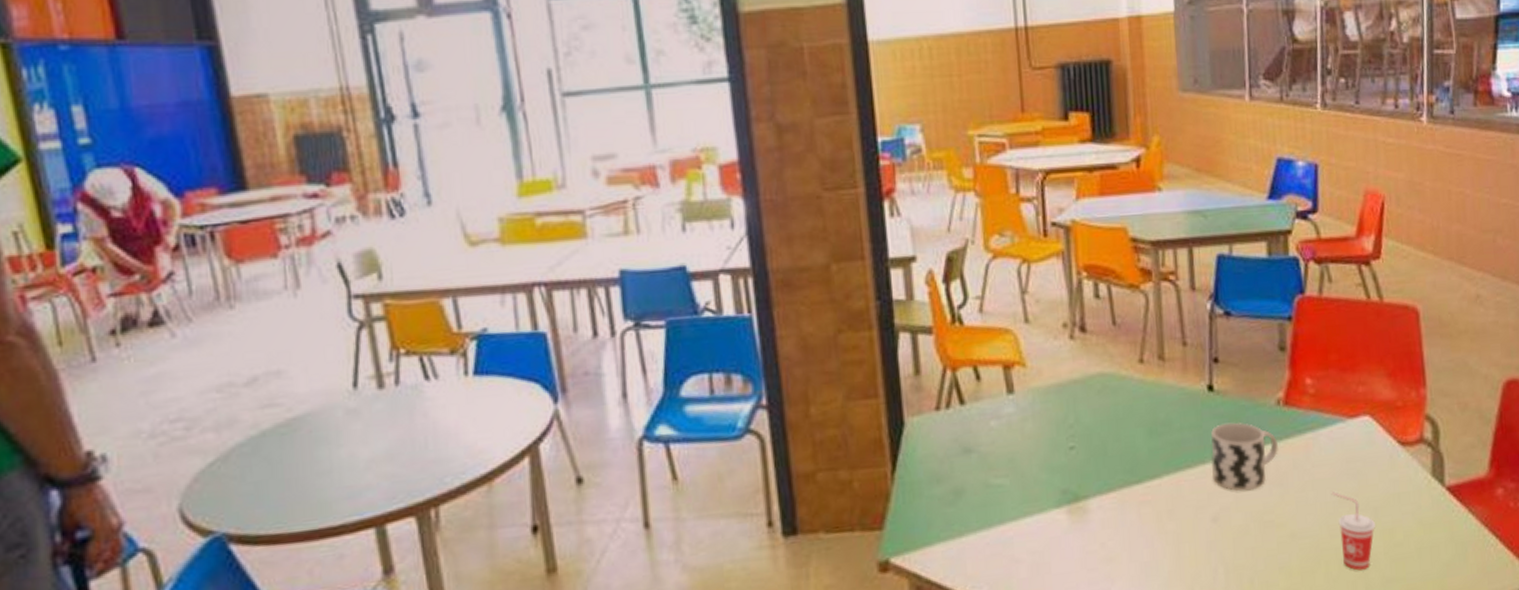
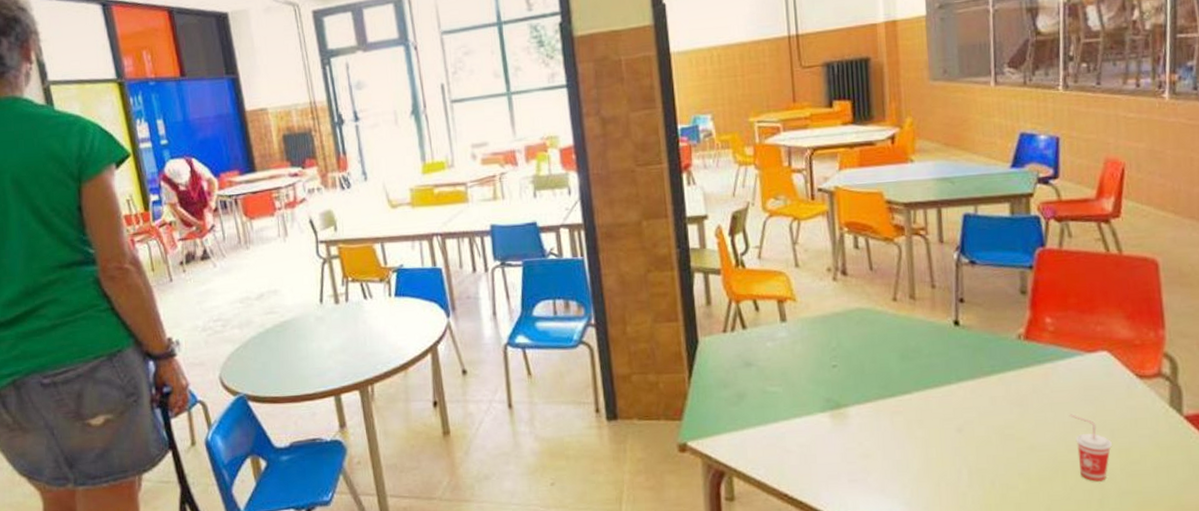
cup: present [1210,421,1278,491] -> none [956,351,1019,409]

